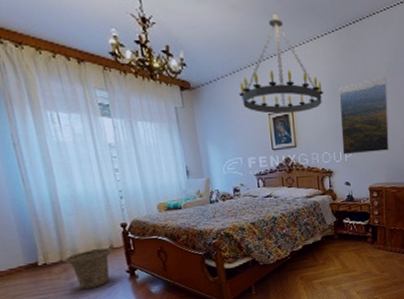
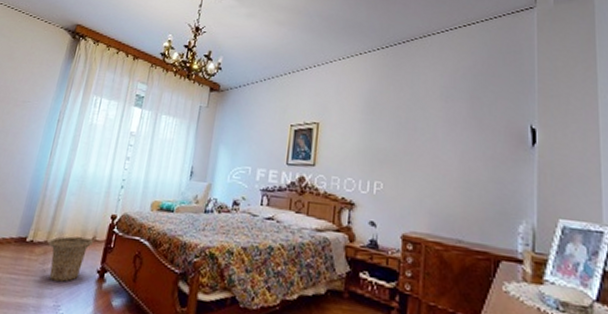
chandelier: present [238,14,324,114] -> none [264,30,359,128]
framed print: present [338,76,389,155] -> none [371,100,439,191]

